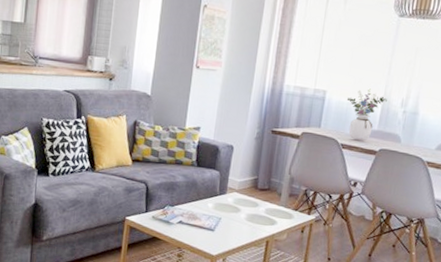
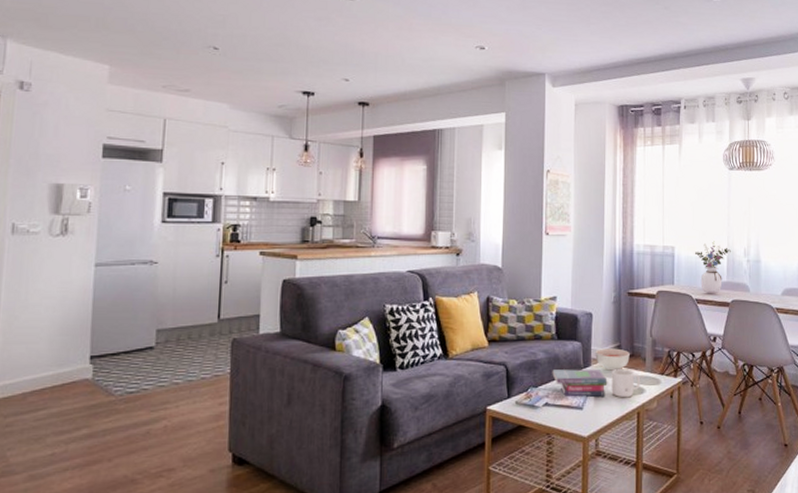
books: none [188,193,241,222] -> present [552,369,608,398]
bowl: none [231,179,266,201] -> present [595,348,630,371]
mug: none [243,200,274,227] -> present [611,369,641,398]

